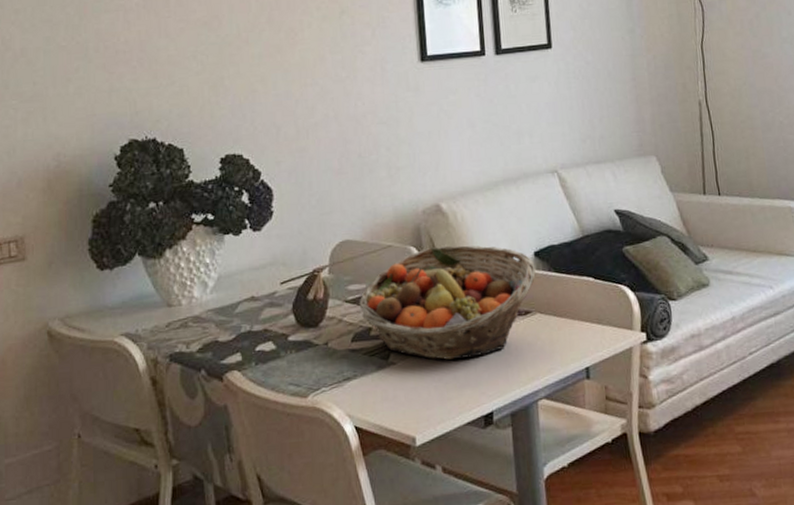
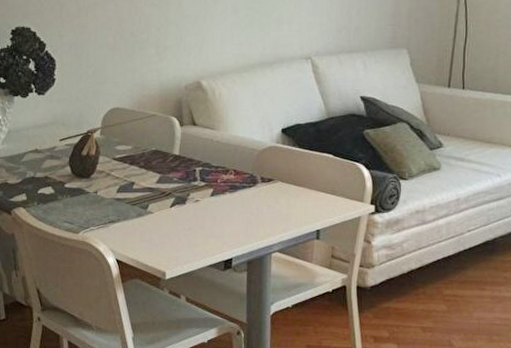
fruit basket: present [359,245,536,361] -> none [125,118,281,214]

